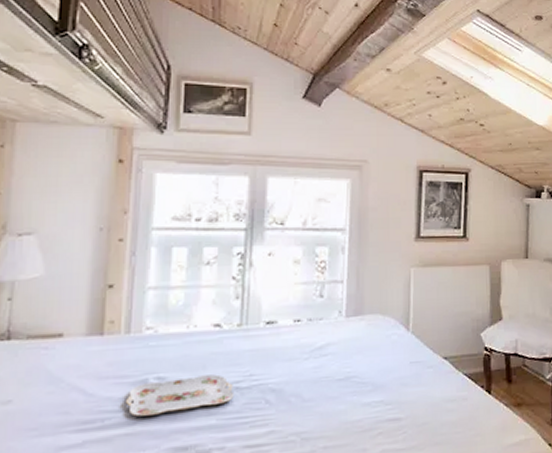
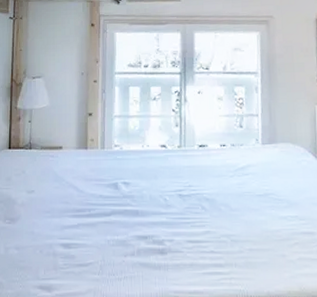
serving tray: present [125,374,235,417] -> none [103,183,178,210]

